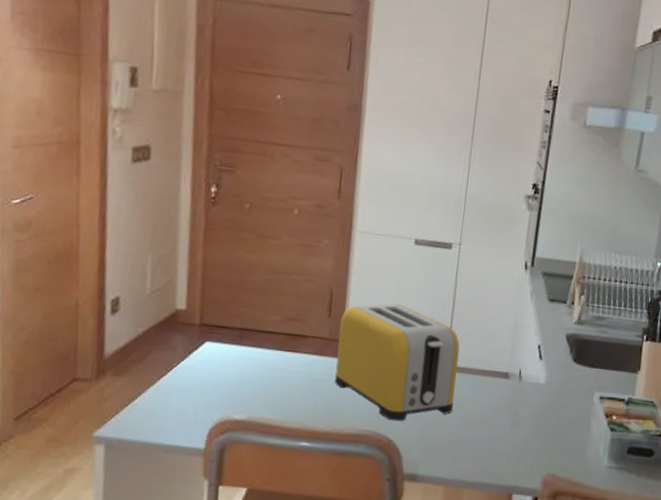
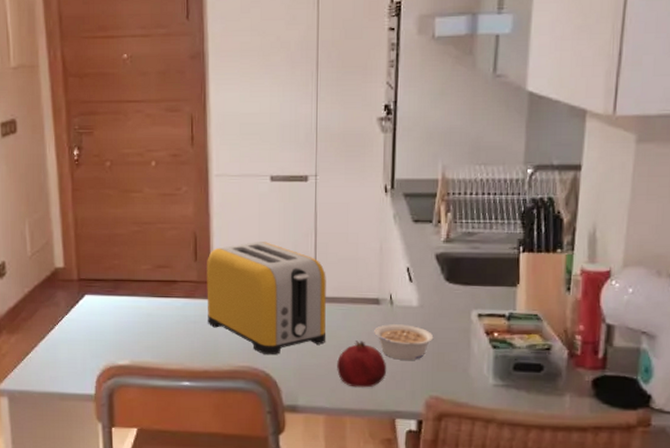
fruit: none [460,413,510,461] -> present [337,341,387,388]
legume: none [501,399,557,437] -> present [374,324,434,360]

